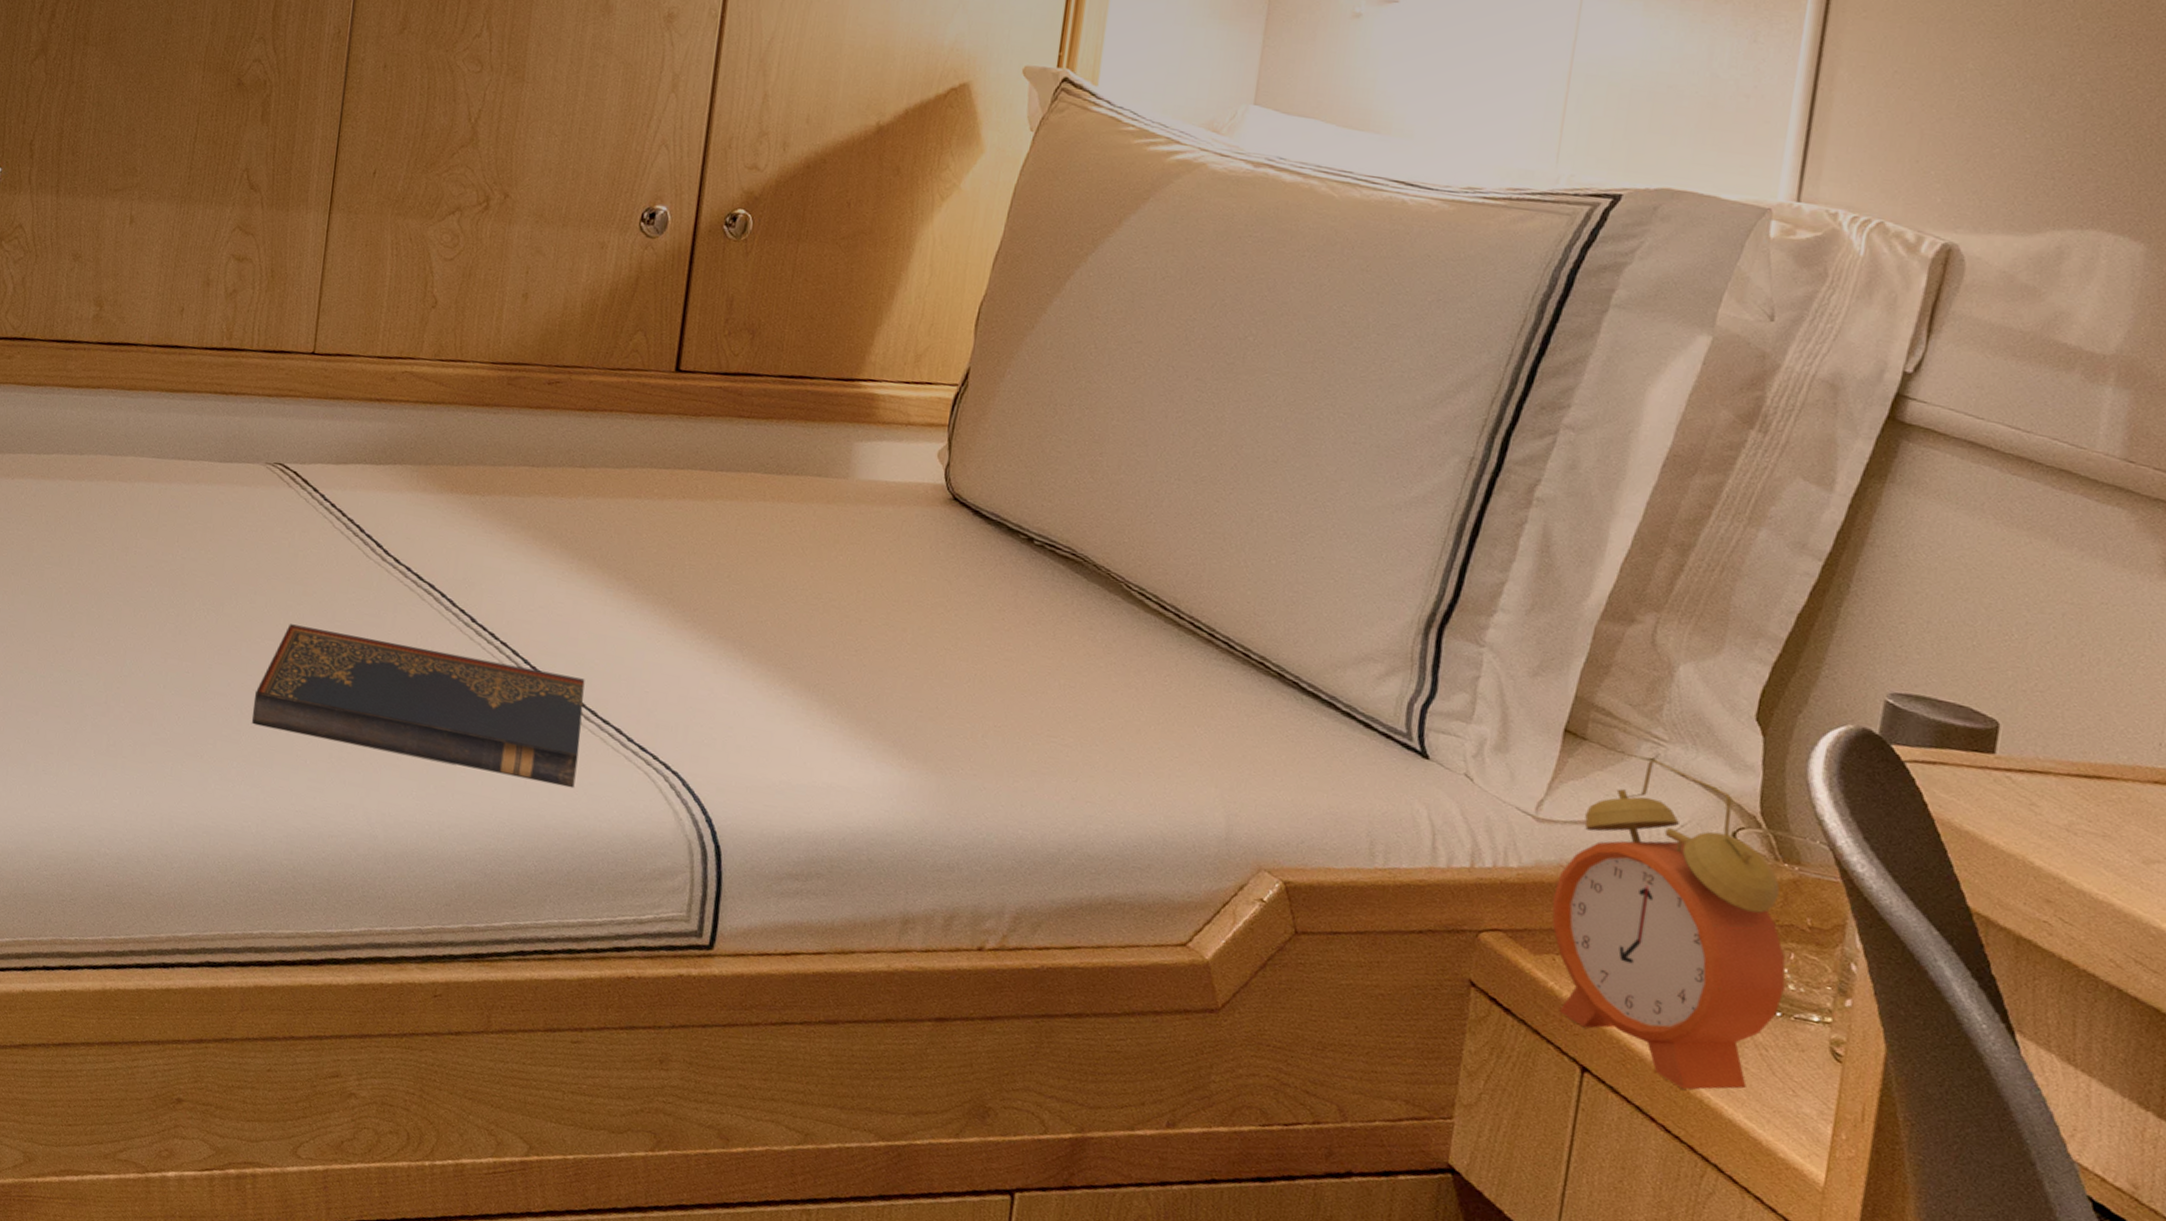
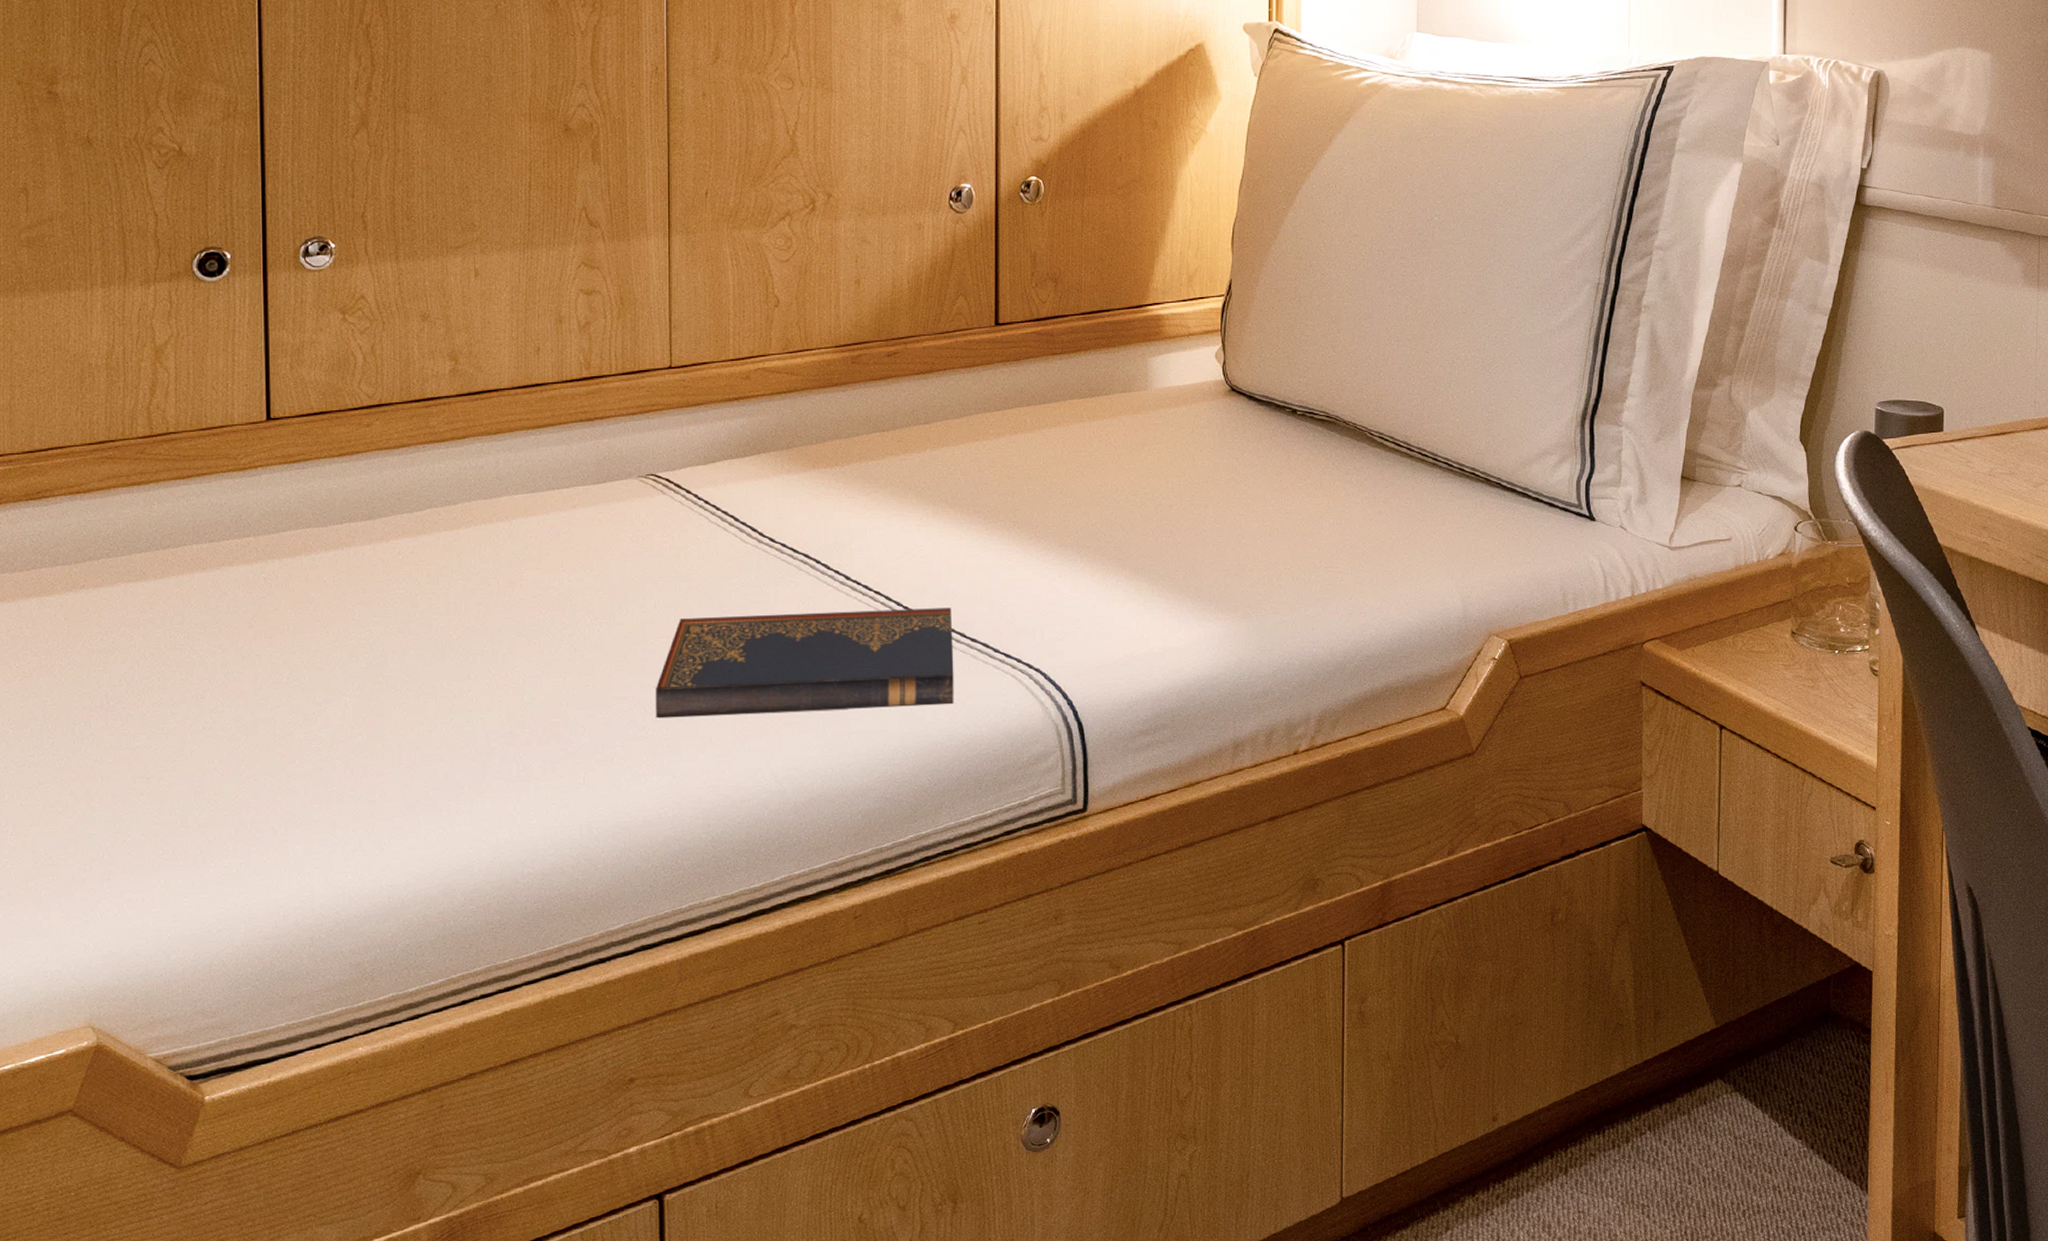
alarm clock: present [1552,759,1786,1090] -> none [1688,485,1838,723]

